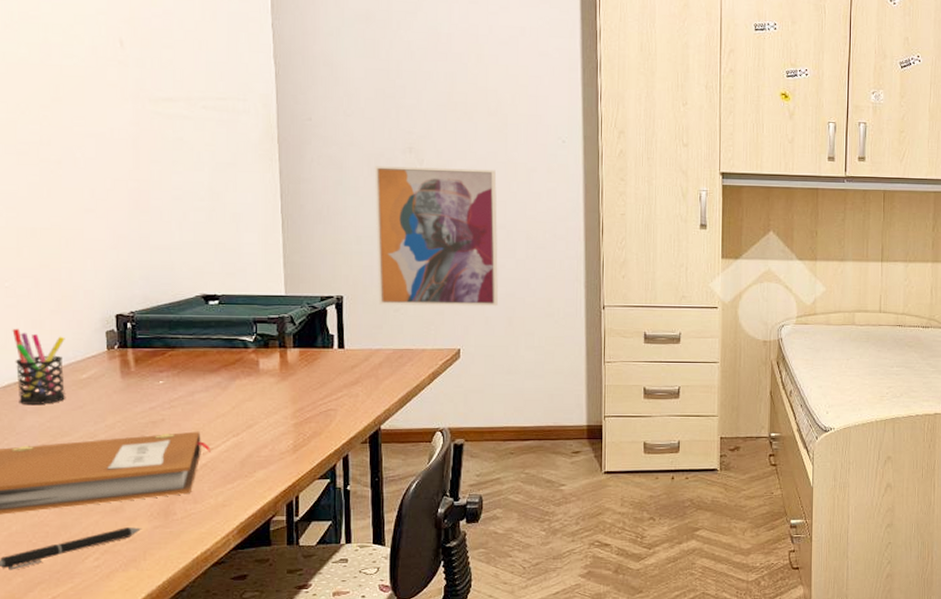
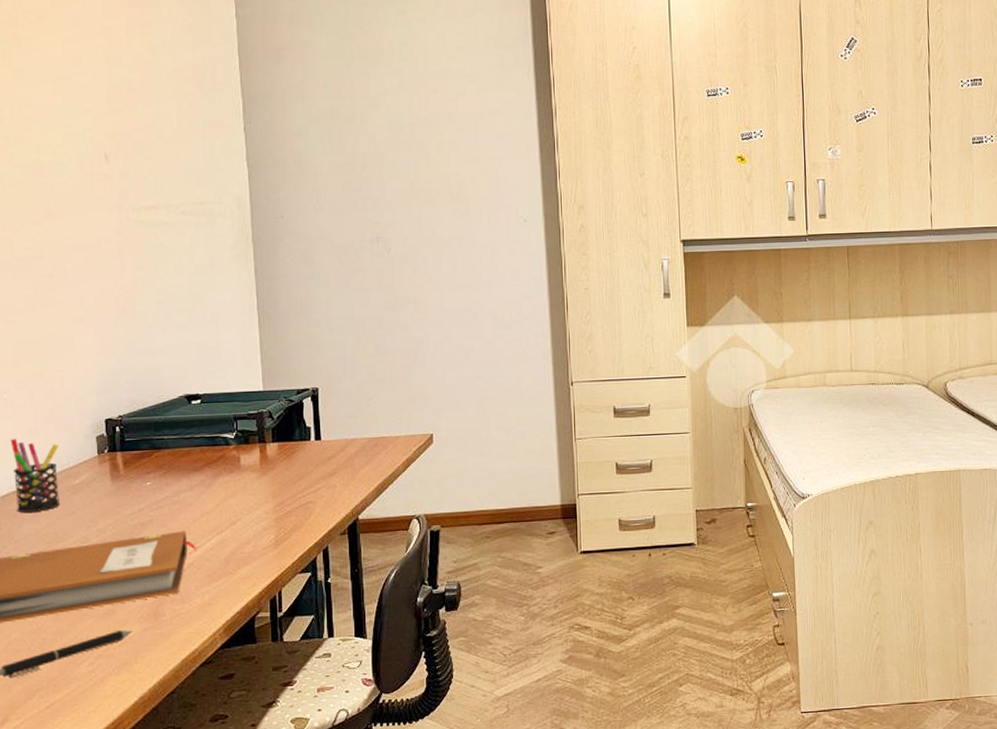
wall art: present [374,166,498,307] -> none [344,253,468,394]

